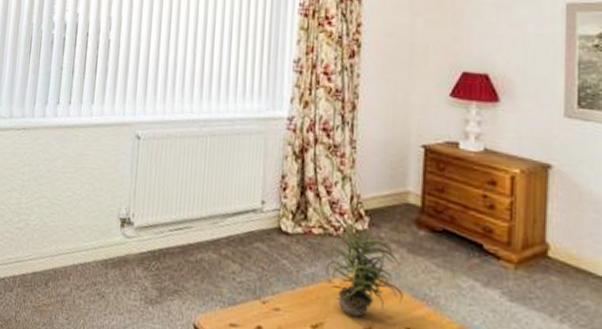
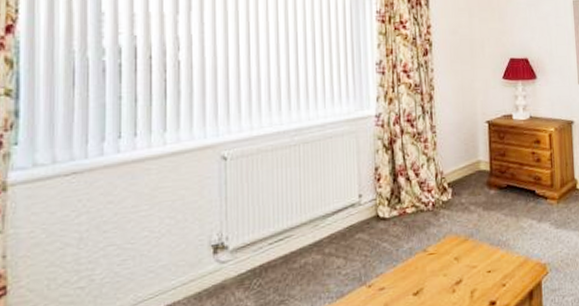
potted plant: present [318,215,403,317] -> none [413,192,483,274]

